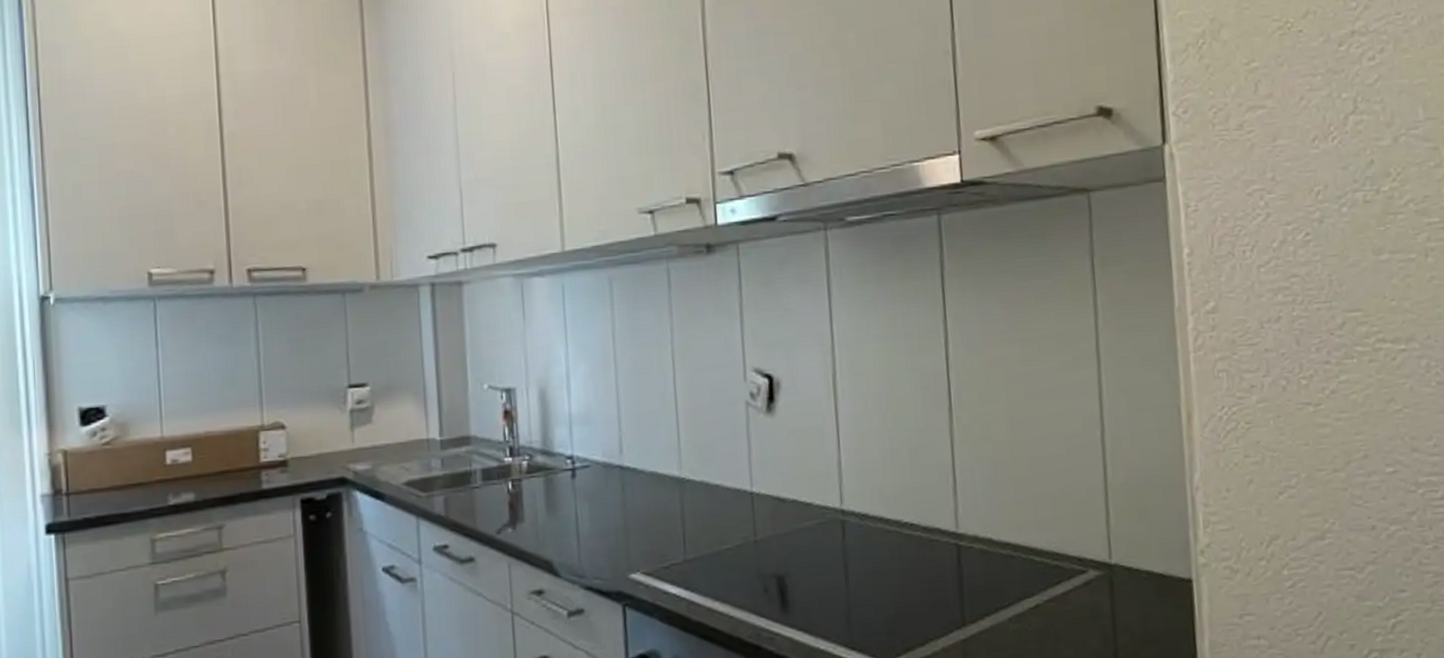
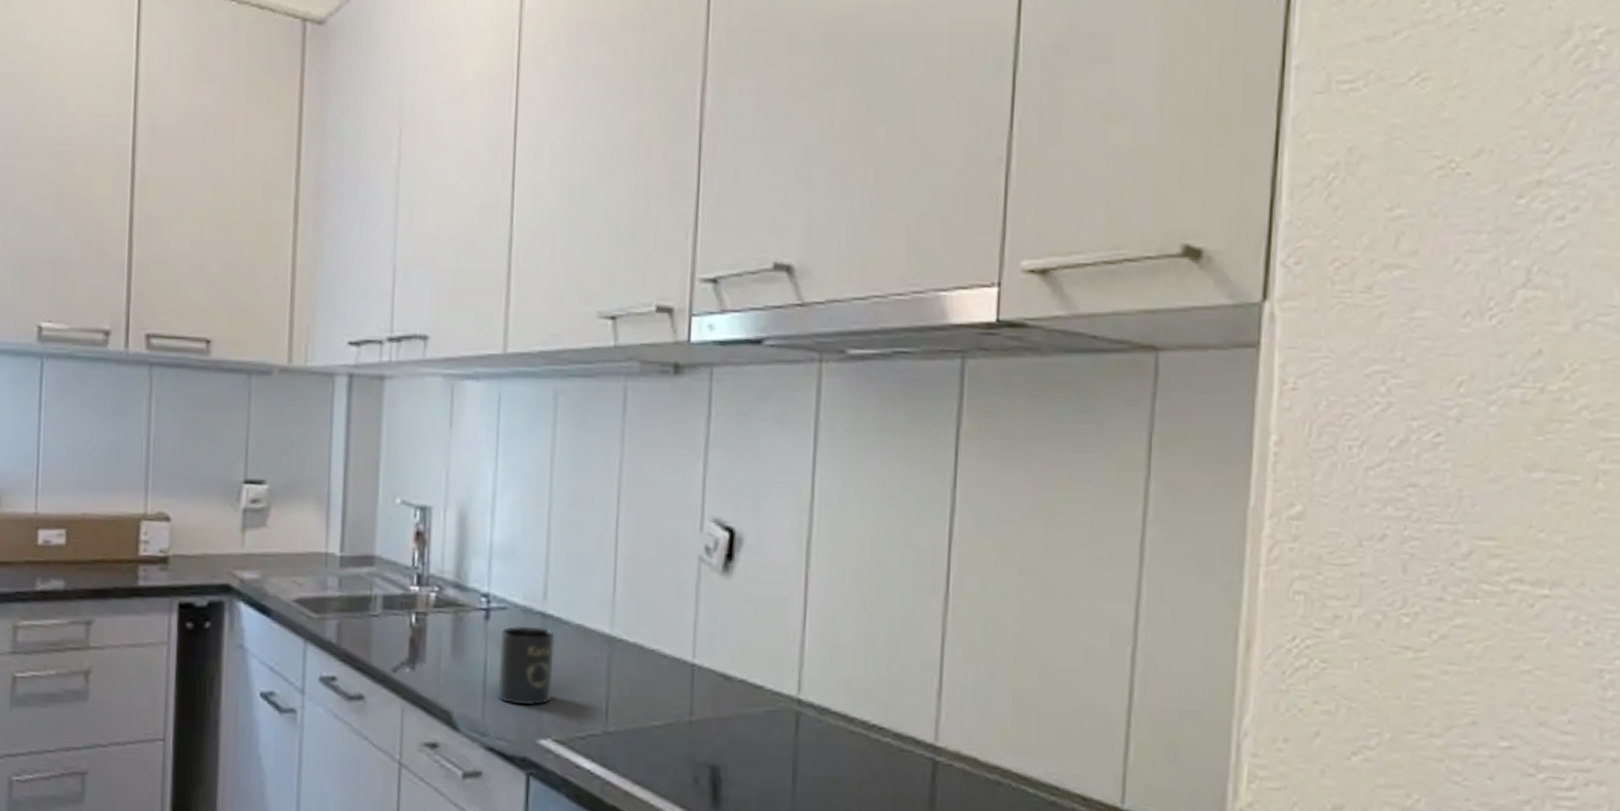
mug: none [586,479,636,548] -> present [498,625,555,706]

